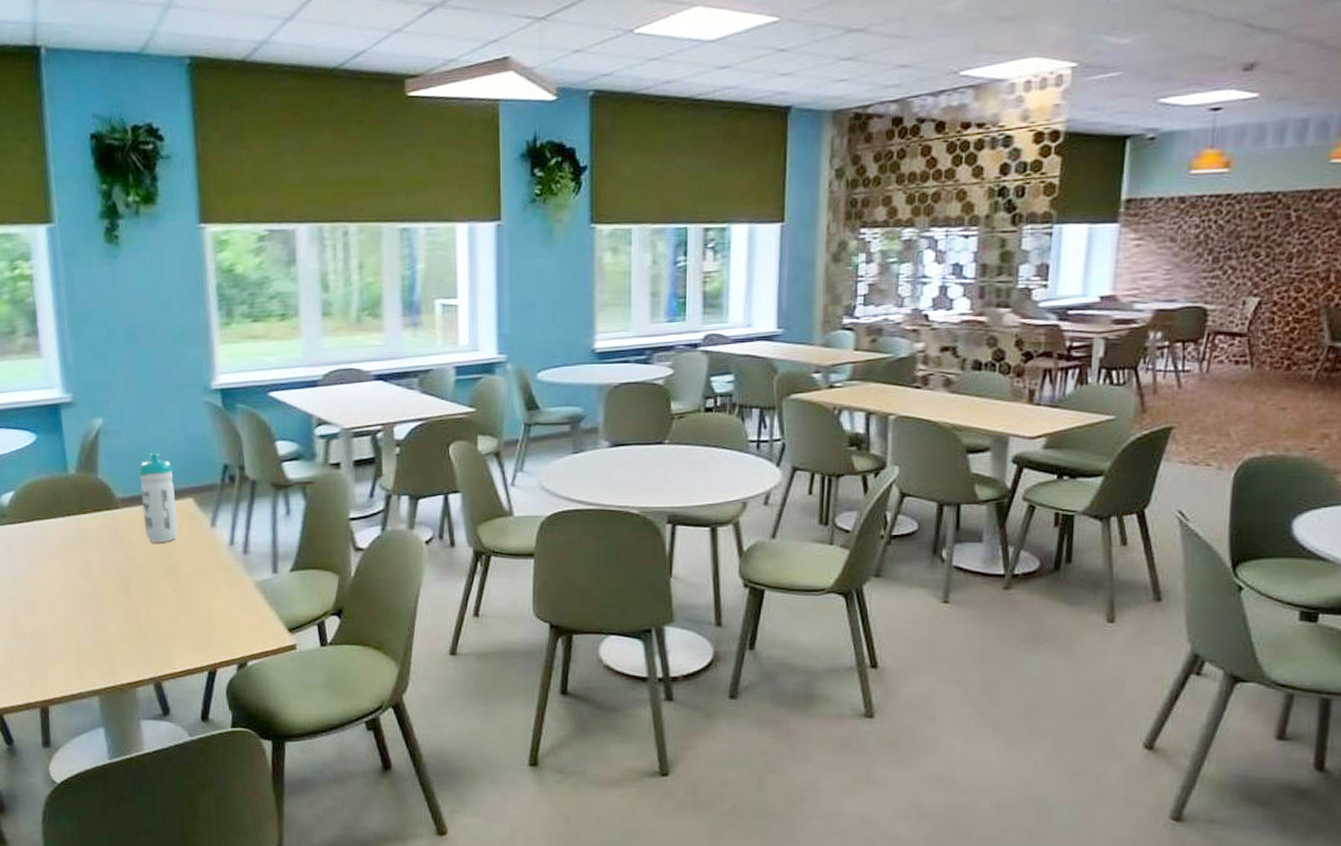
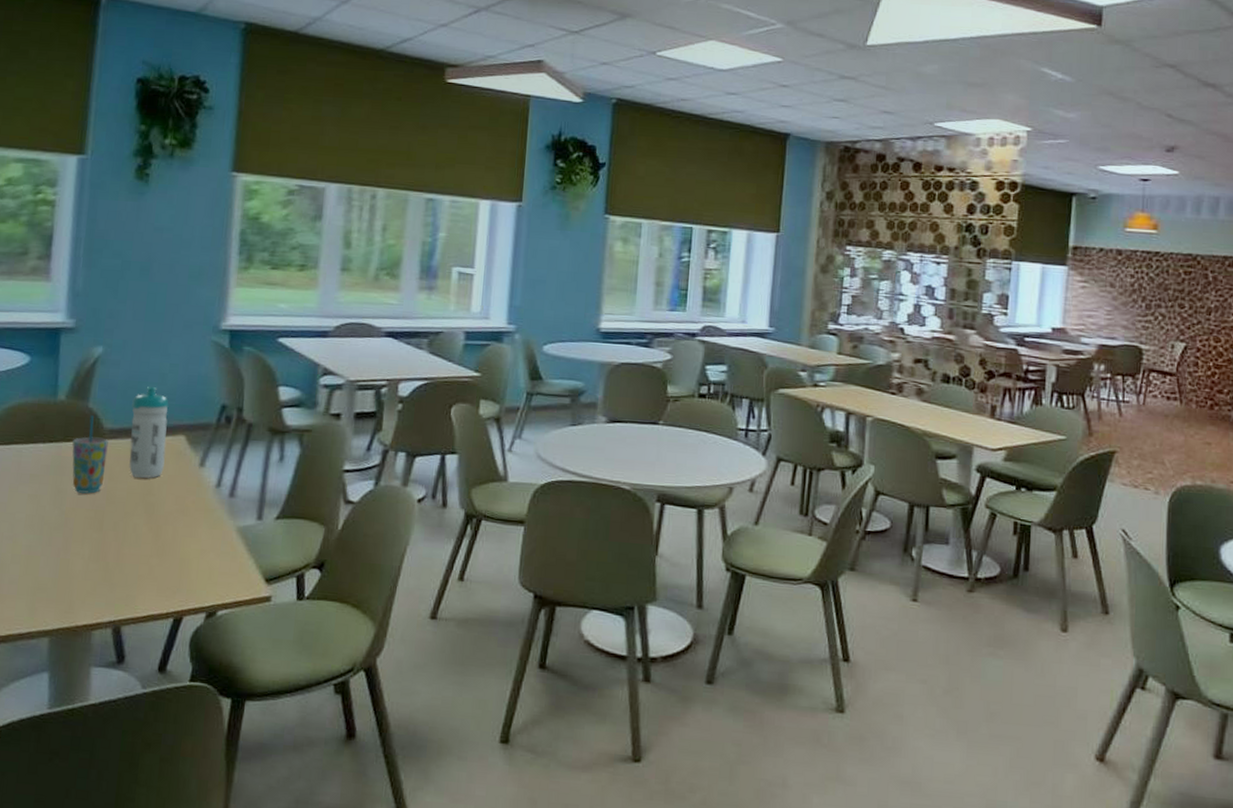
cup: none [89,486,124,563] -> present [72,415,109,494]

